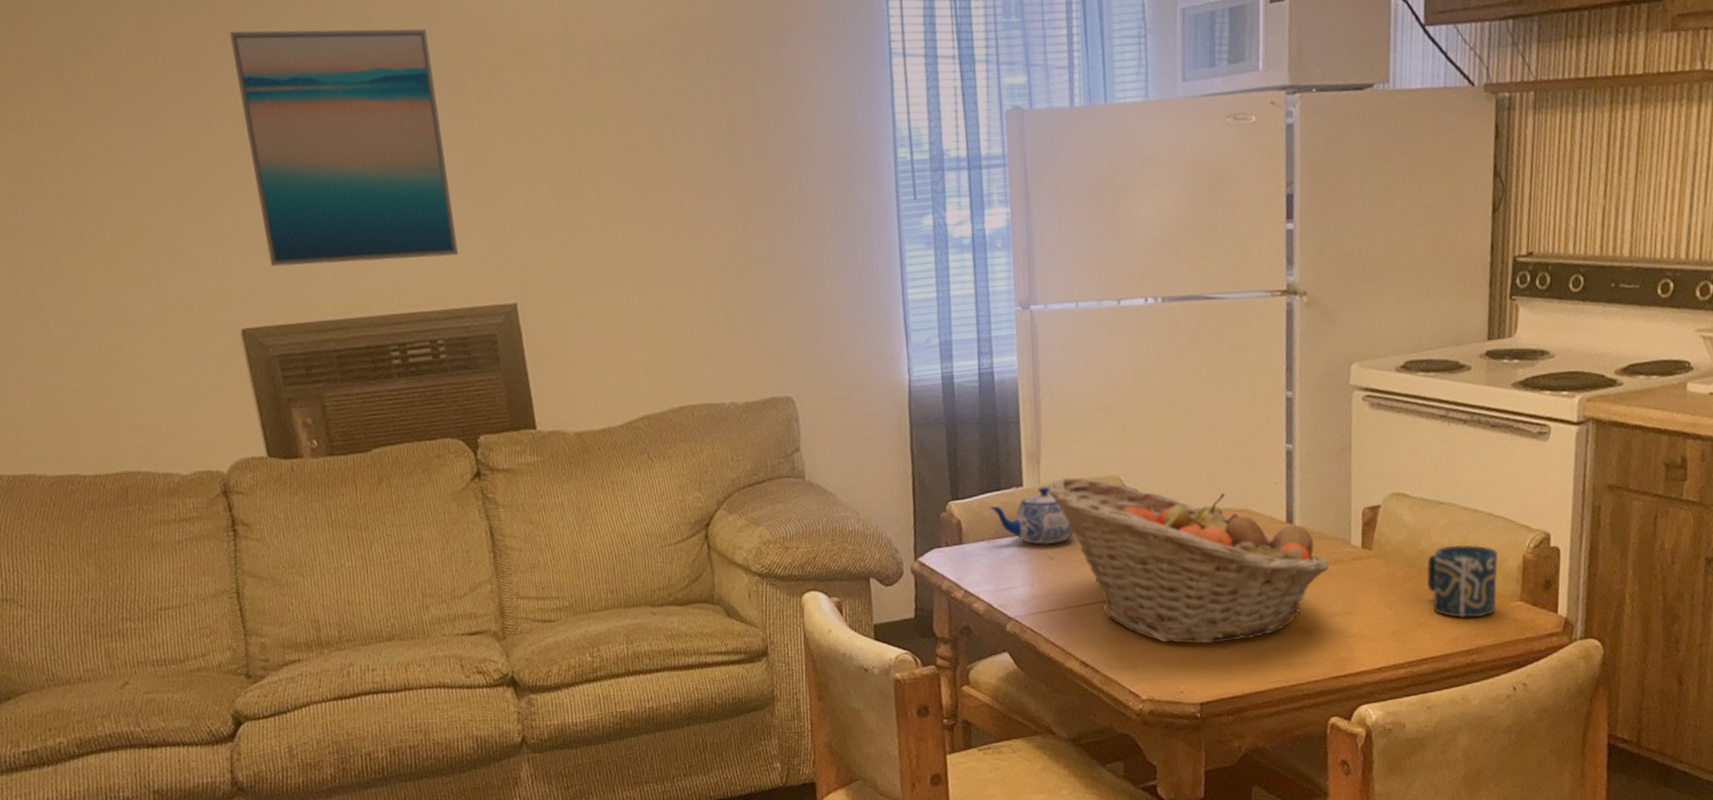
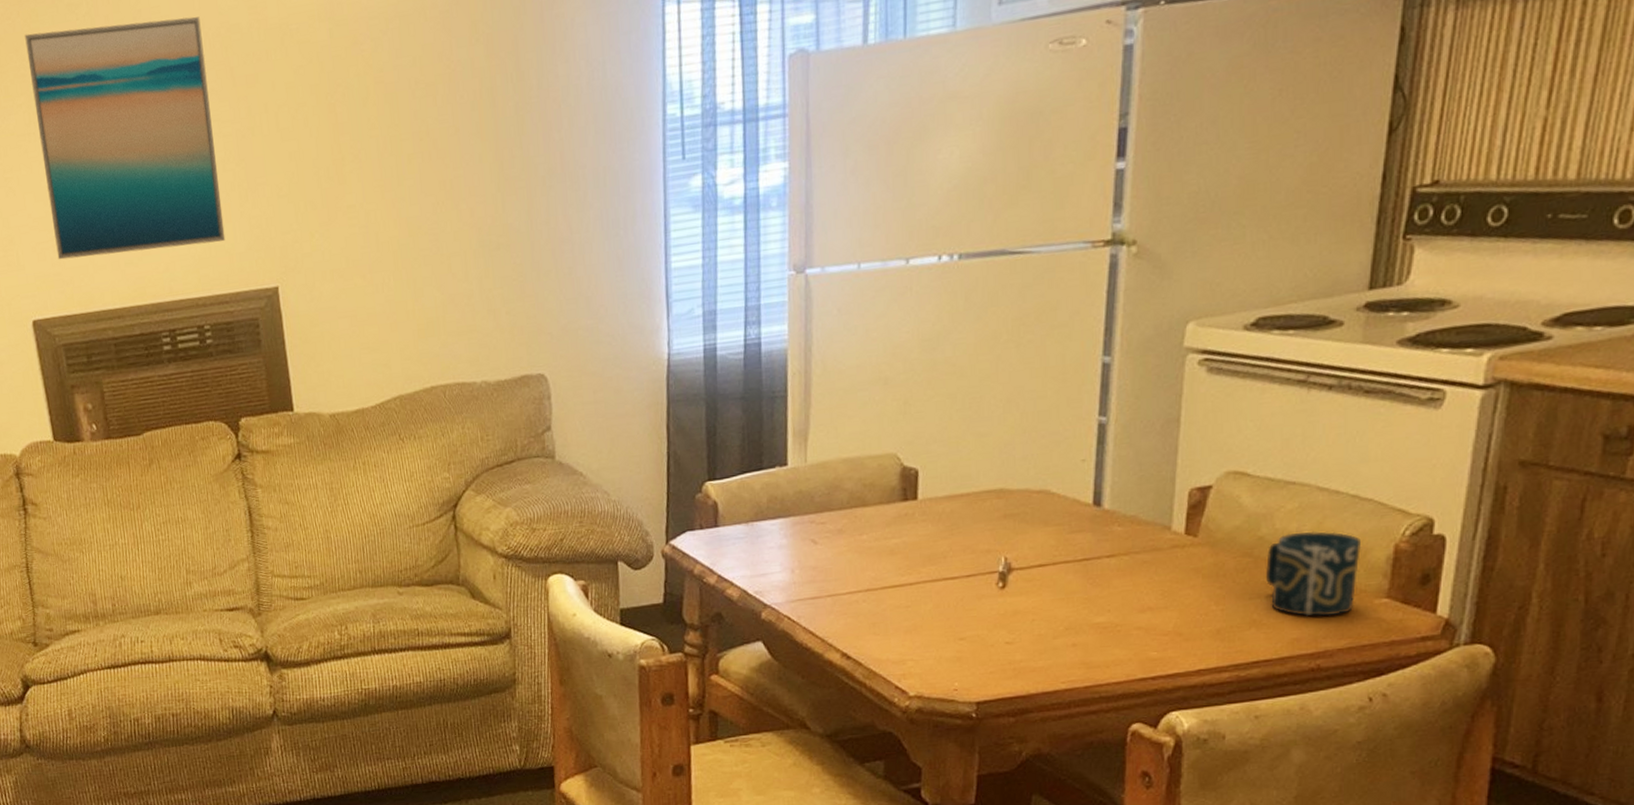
teapot: present [989,486,1074,545] -> none [749,465,842,528]
fruit basket: present [1048,477,1329,644] -> none [815,455,1142,638]

